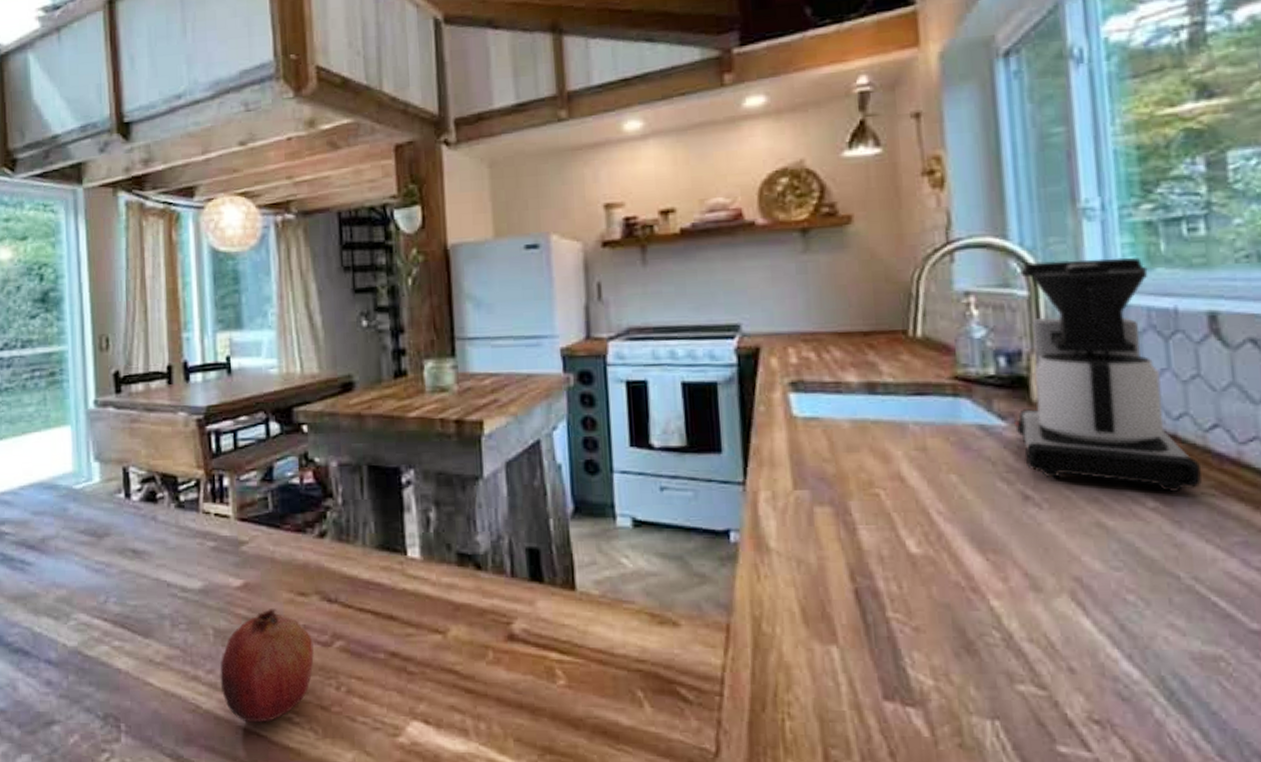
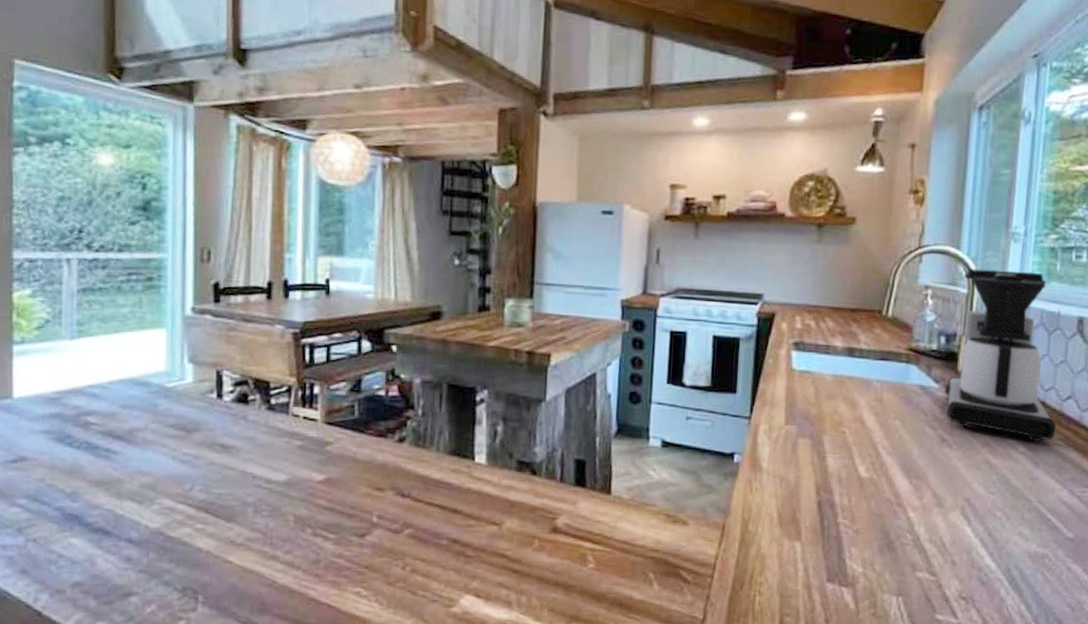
fruit: present [220,609,314,723] -> none [297,501,385,596]

